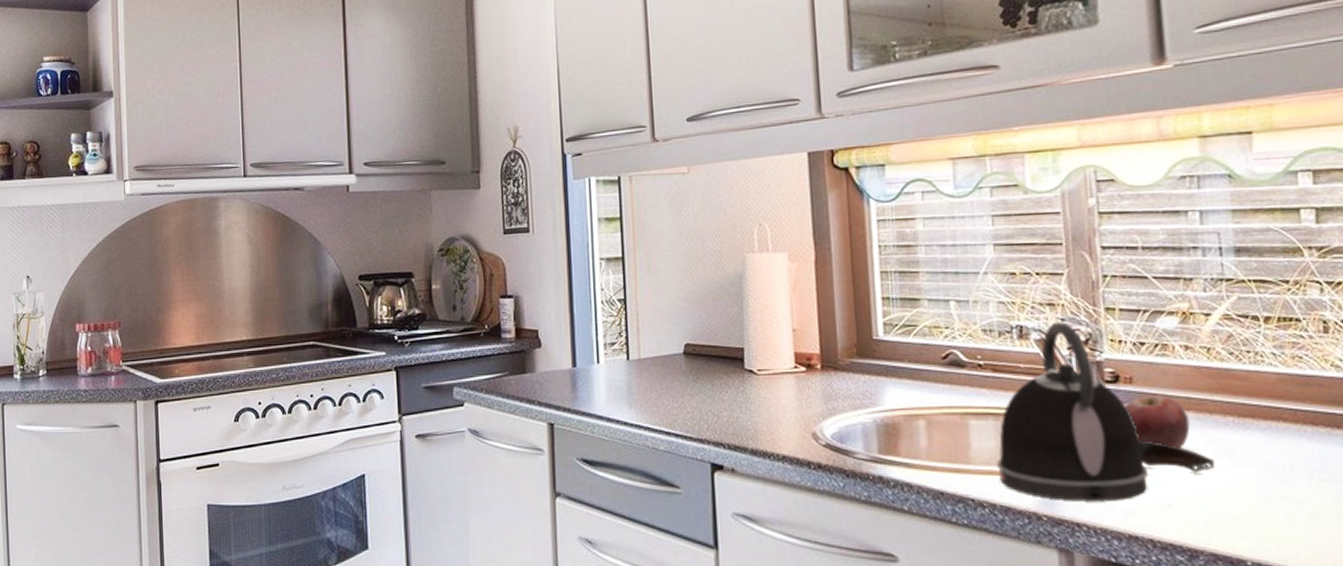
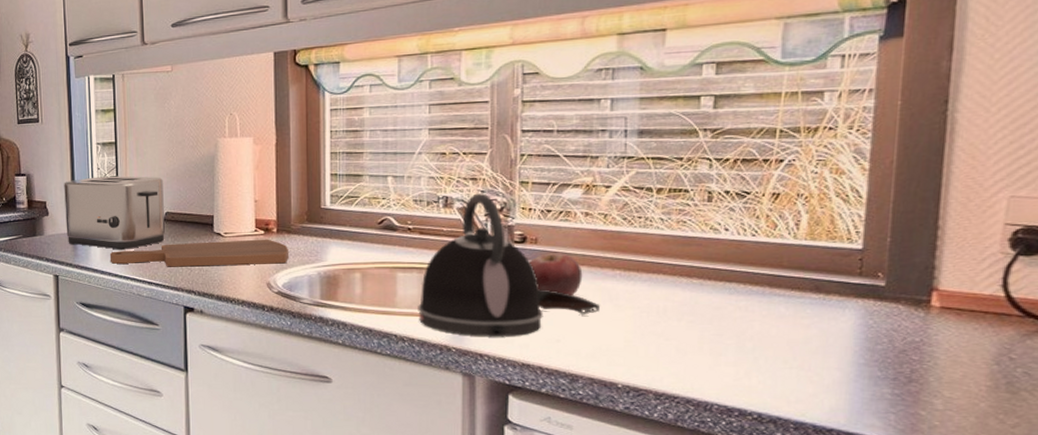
toaster: none [560,298,685,391] -> present [64,176,165,250]
cutting board: none [617,377,837,413] -> present [109,239,288,267]

